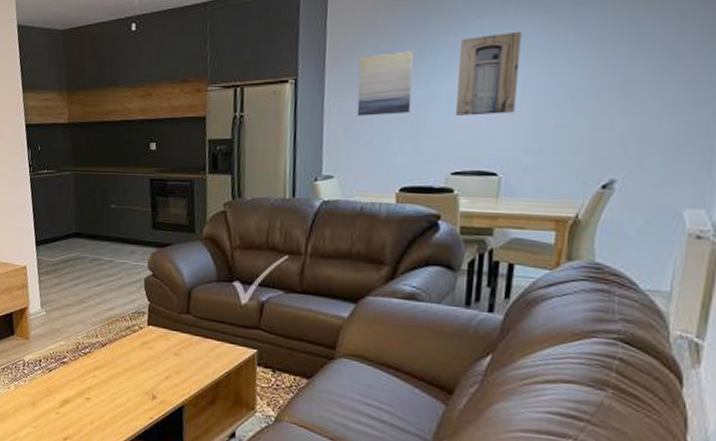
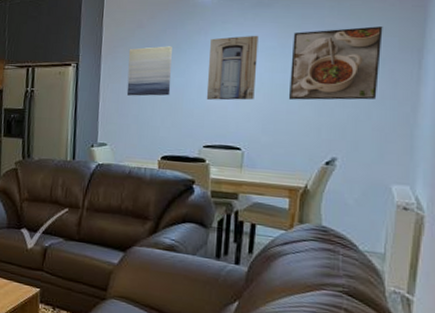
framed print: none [557,11,681,110] -> present [288,26,383,100]

